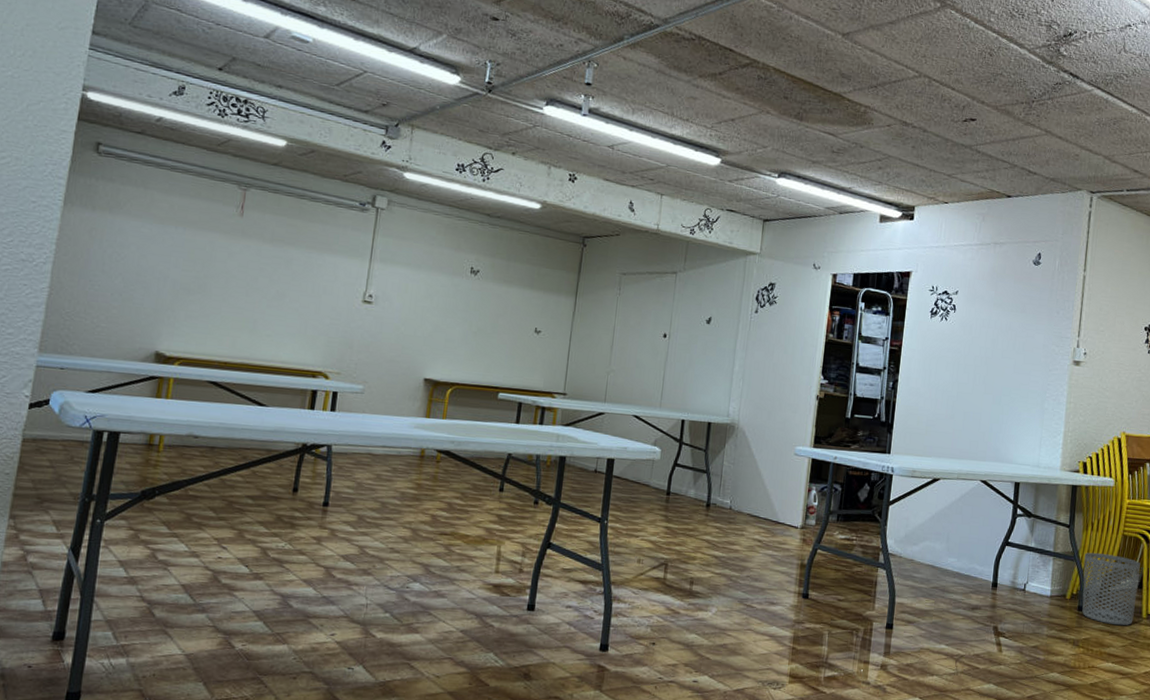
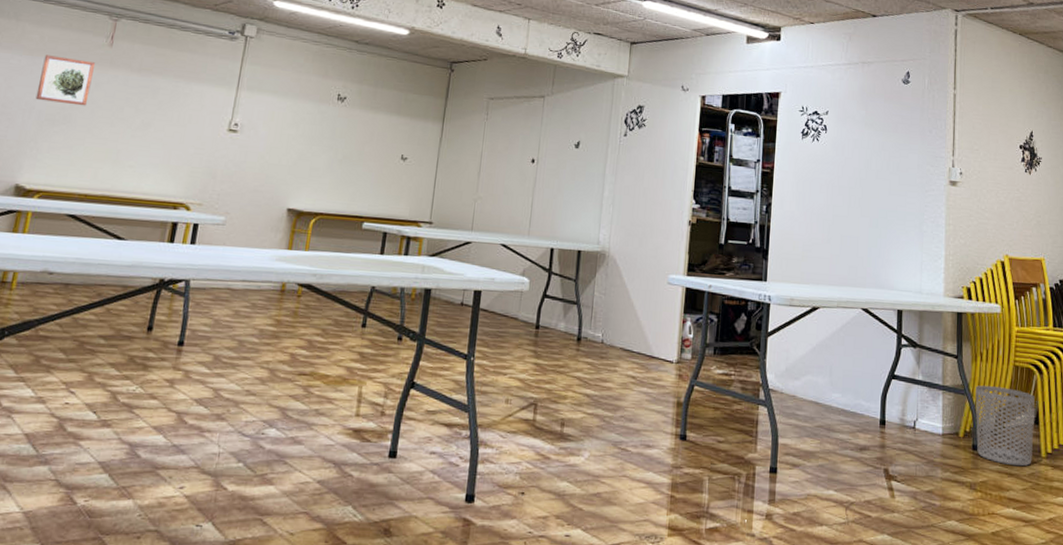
wall art: none [169,224,226,276] -> present [35,55,95,106]

